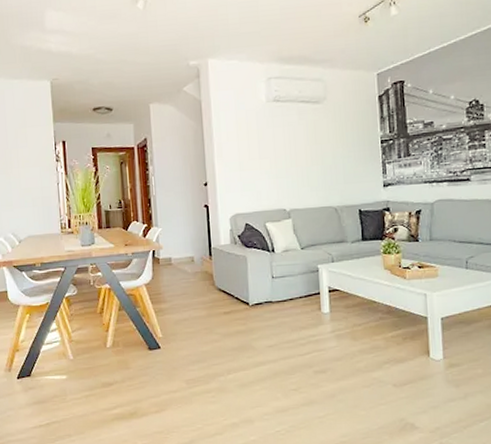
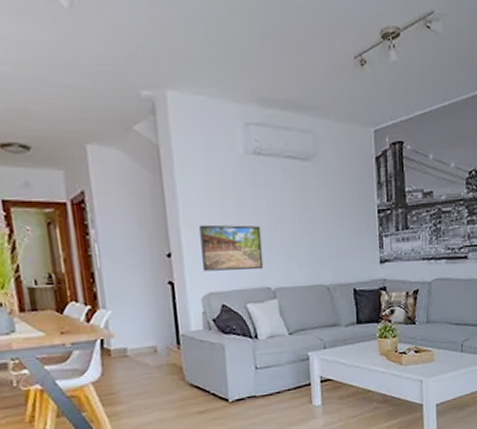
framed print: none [229,158,281,196] -> present [199,224,264,271]

